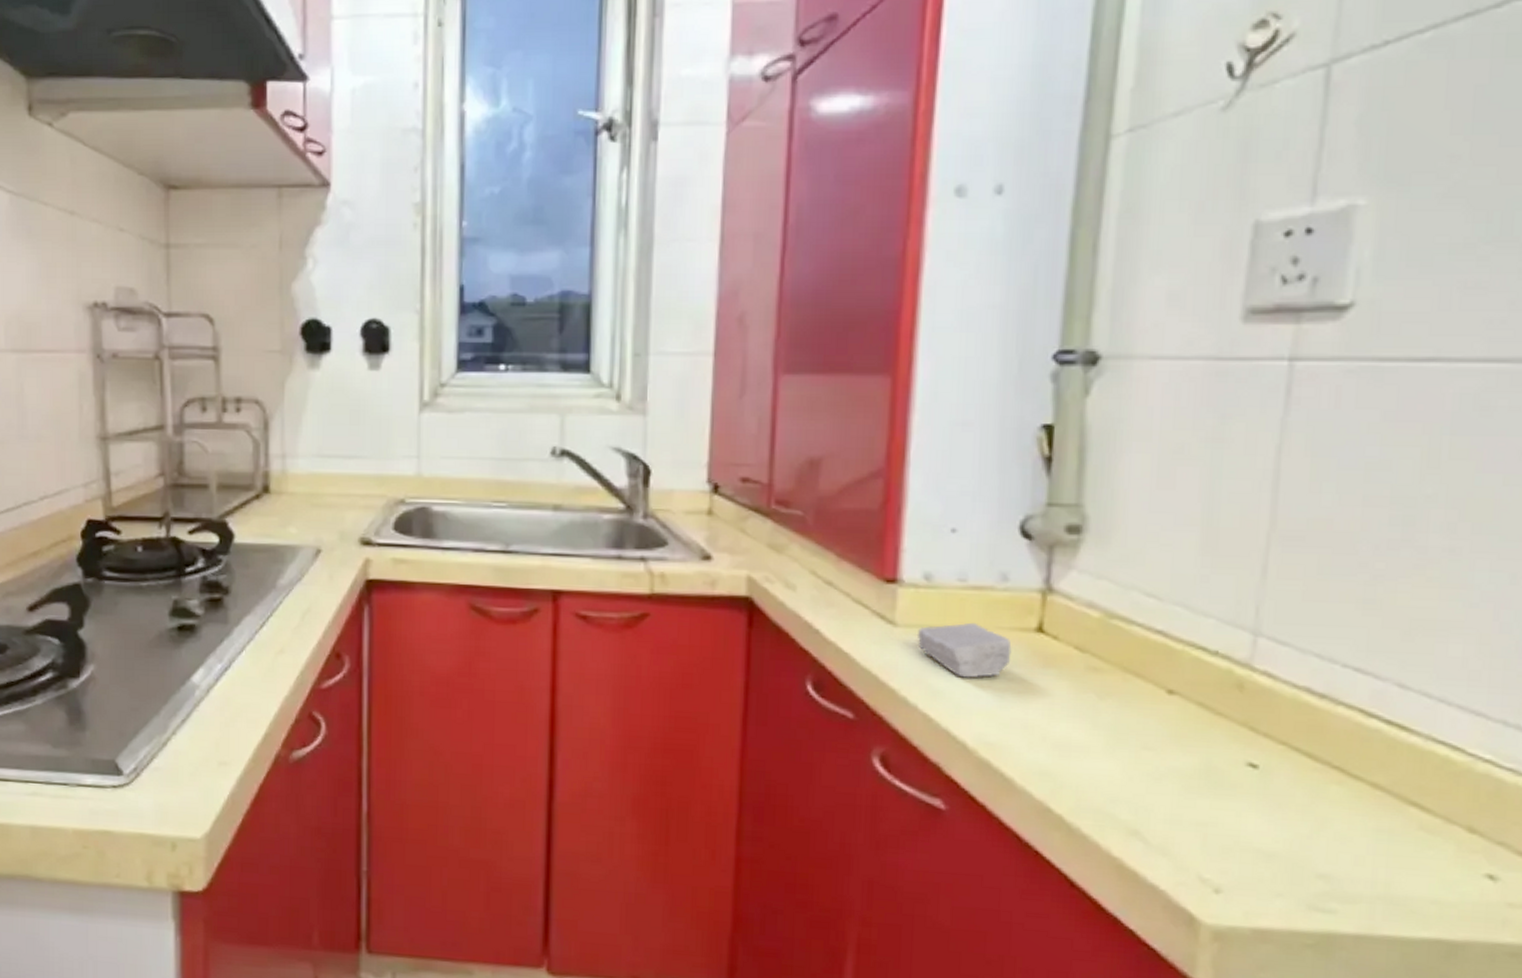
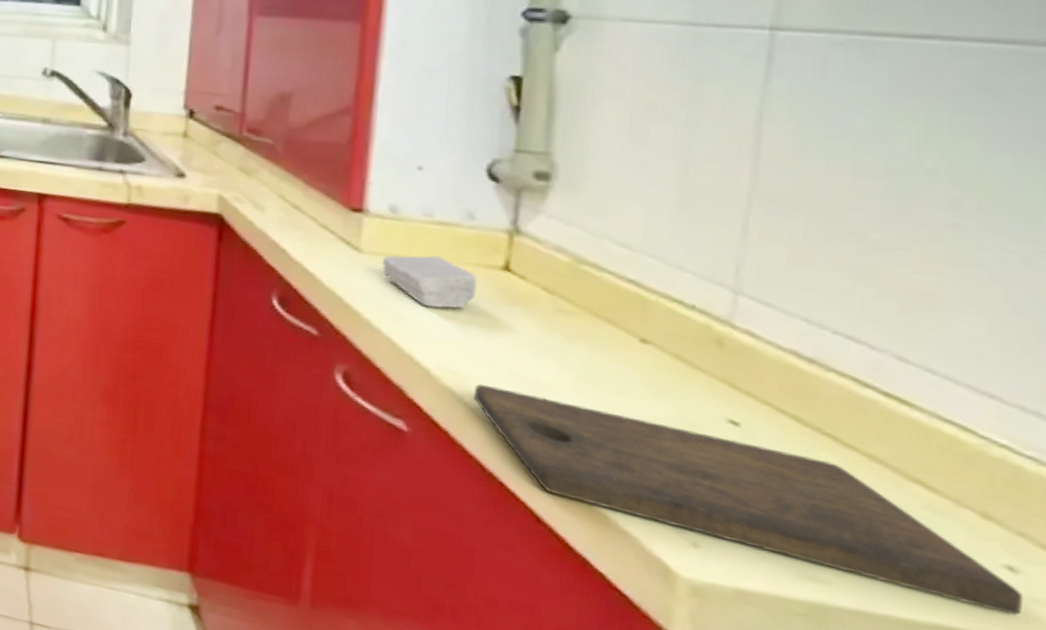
cutting board: none [1009,752,1502,921] -> present [473,383,1024,616]

